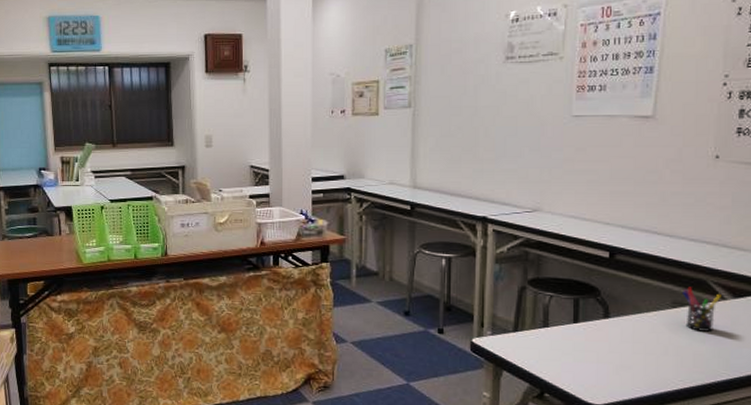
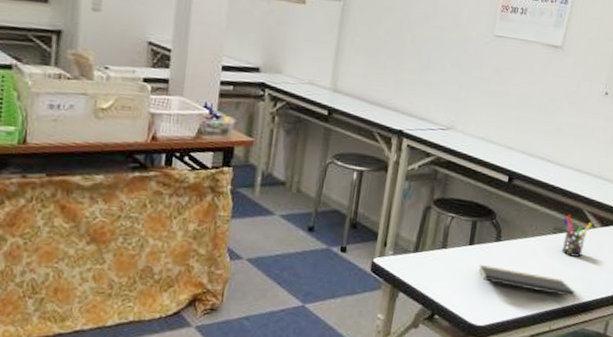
notepad: none [588,342,713,387] -> present [478,264,576,309]

